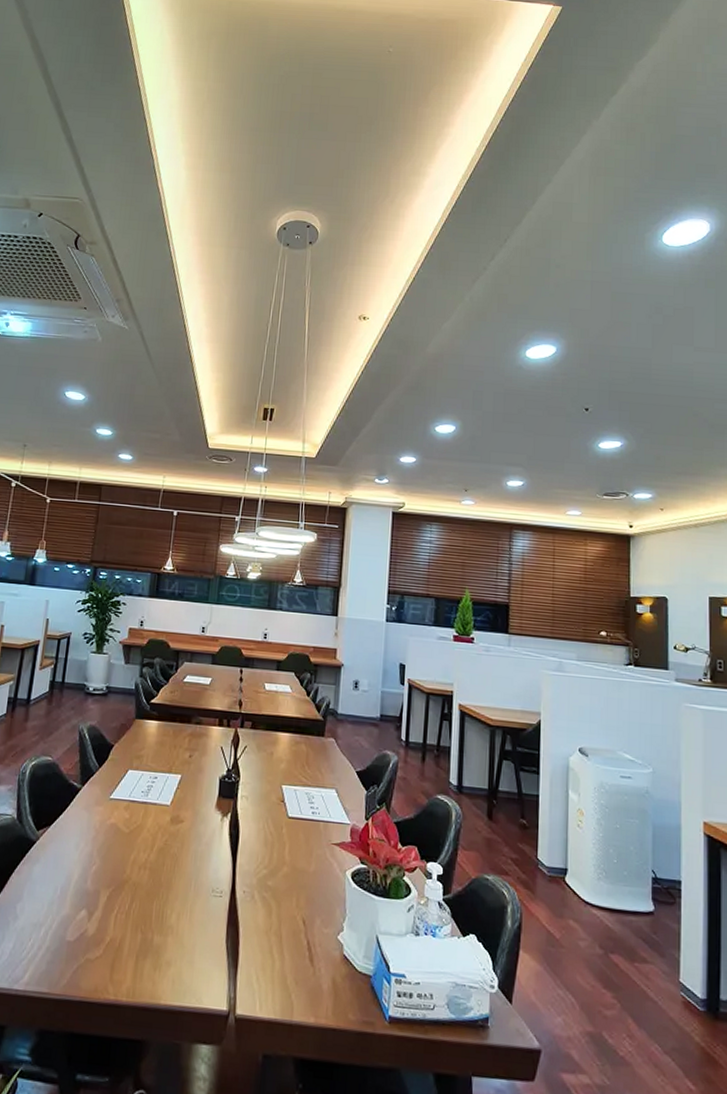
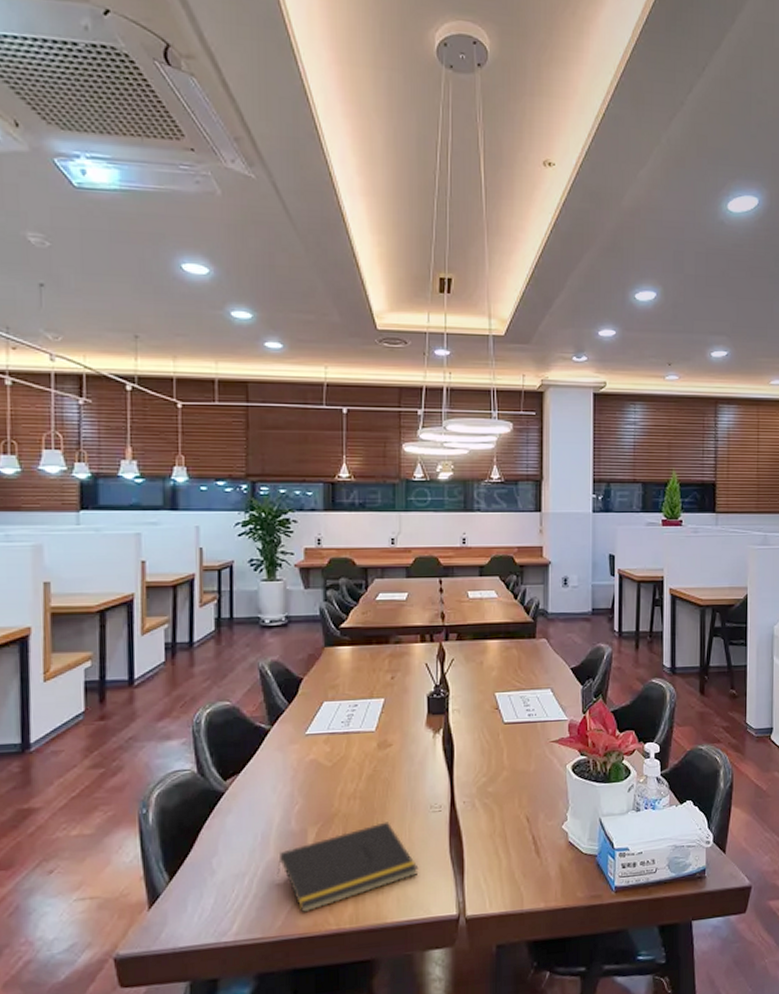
notepad: none [69,897,196,976] -> present [277,822,419,913]

